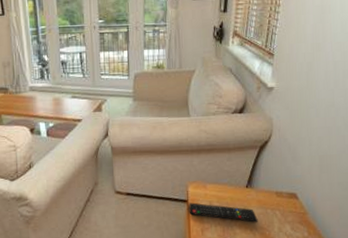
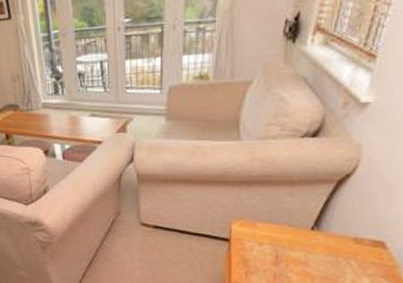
remote control: present [188,202,258,223] -> none [231,242,324,271]

